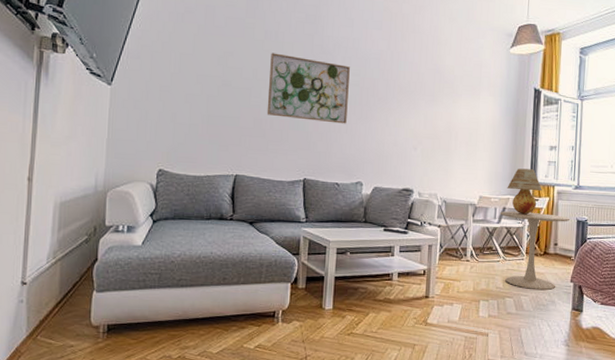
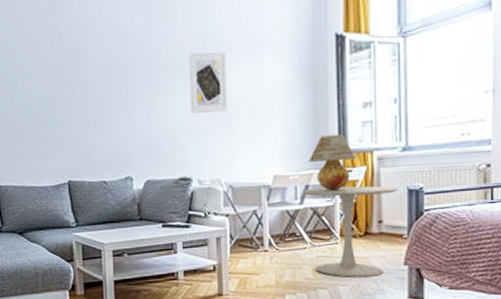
wall art: present [266,53,350,124] -> none [17,50,107,119]
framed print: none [418,82,451,137] -> present [188,52,228,114]

